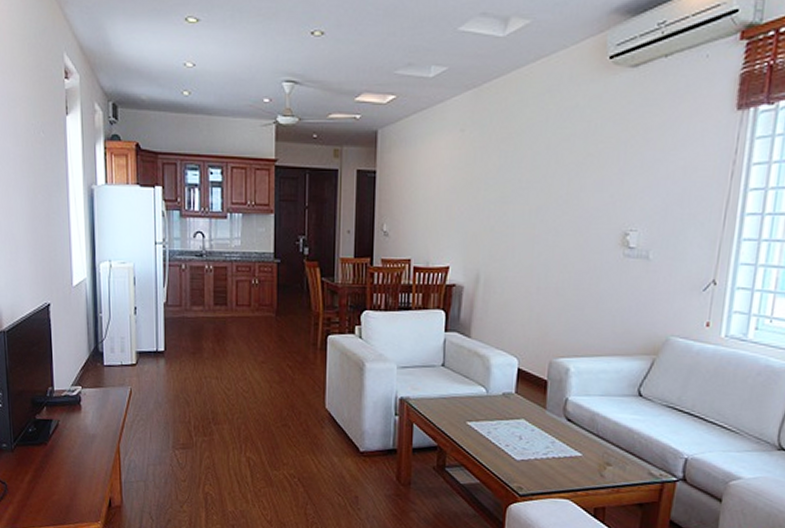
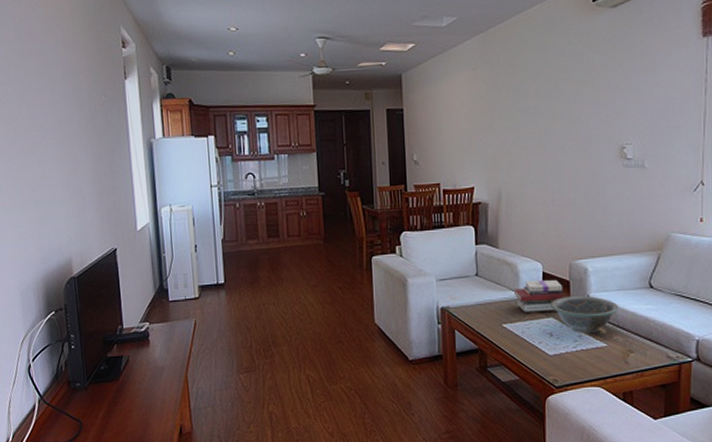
books: none [483,376,540,413] -> present [514,280,563,312]
decorative bowl: none [523,398,601,441] -> present [551,296,619,334]

